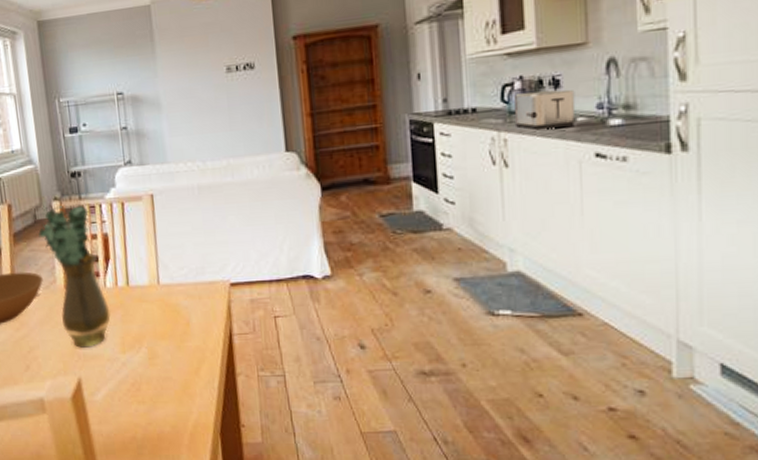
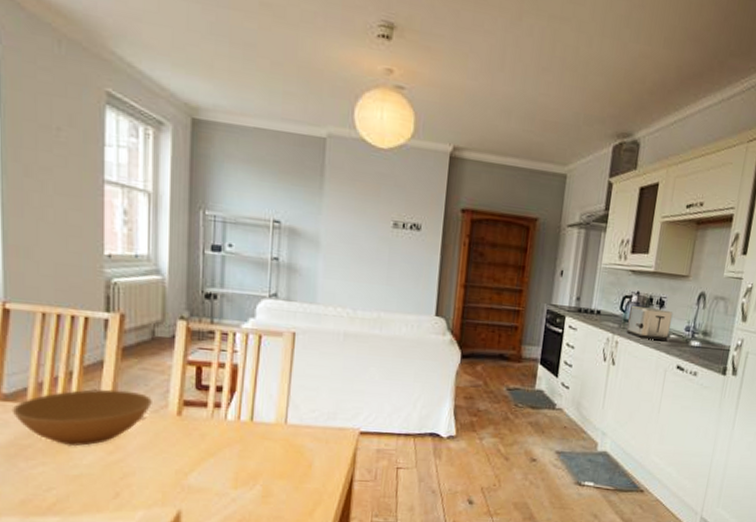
vase: present [38,202,111,348] -> none [155,321,227,480]

